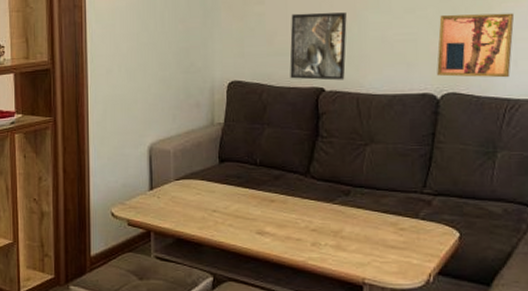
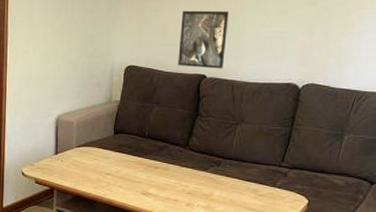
wall art: present [437,13,515,78] -> none [301,17,369,73]

